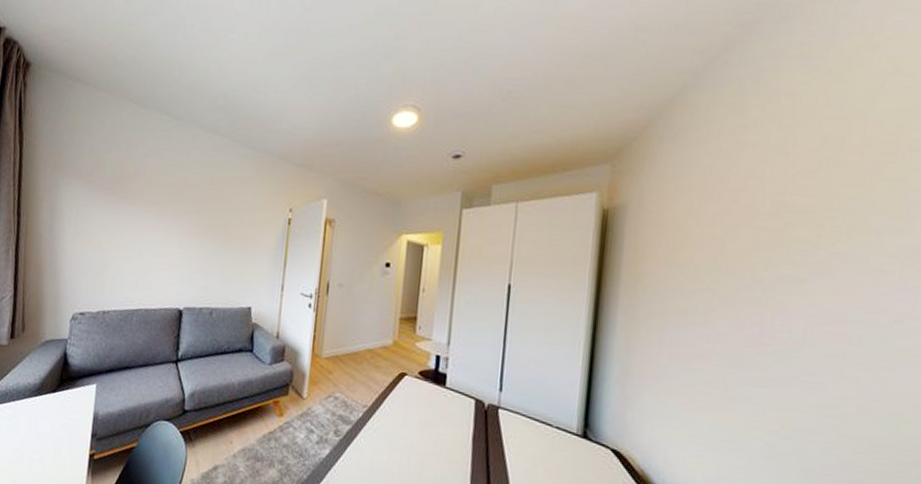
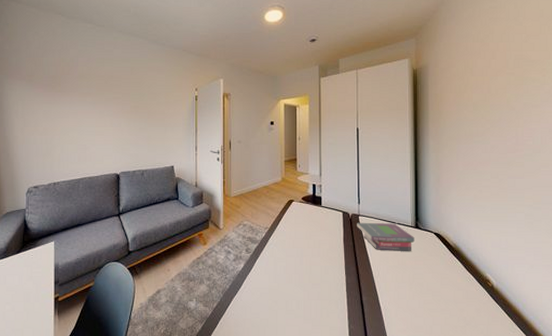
books: none [494,417,580,470] -> present [357,222,414,251]

